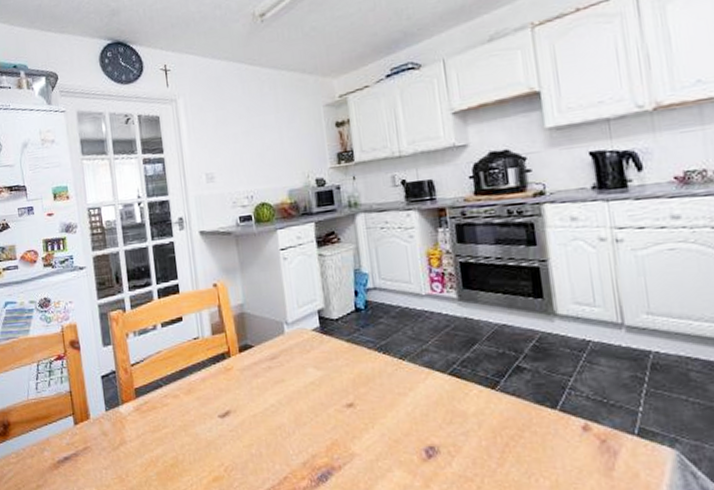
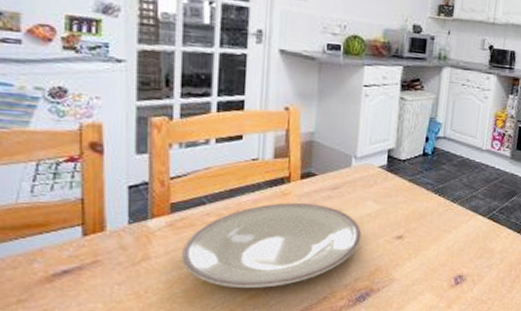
plate: none [149,377,310,470] -> present [181,203,361,289]

